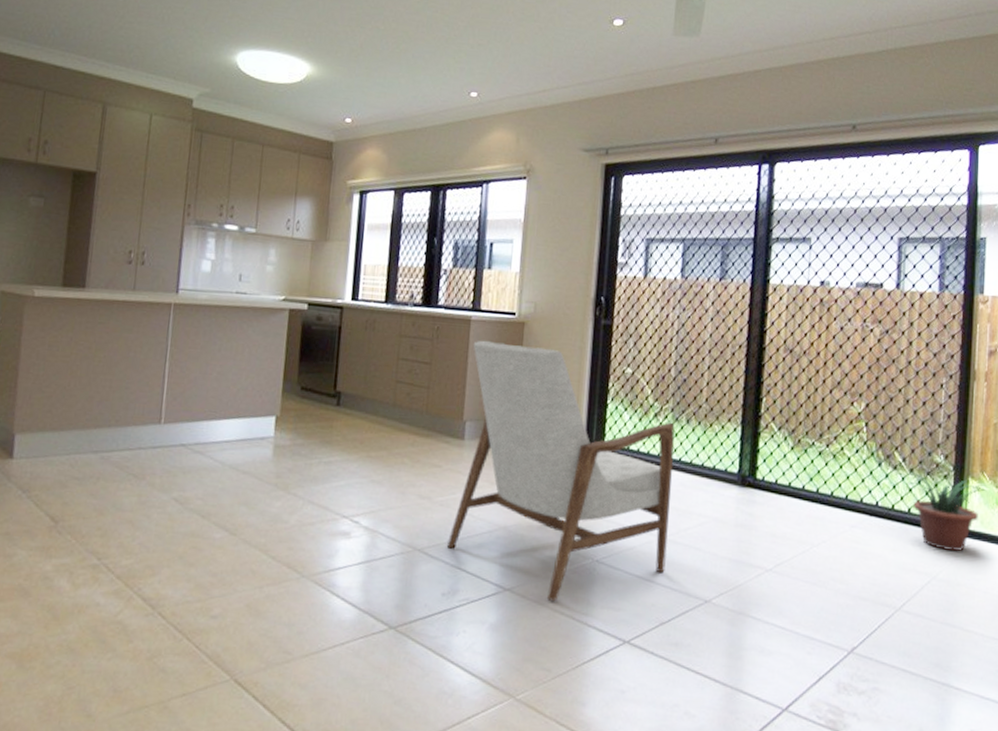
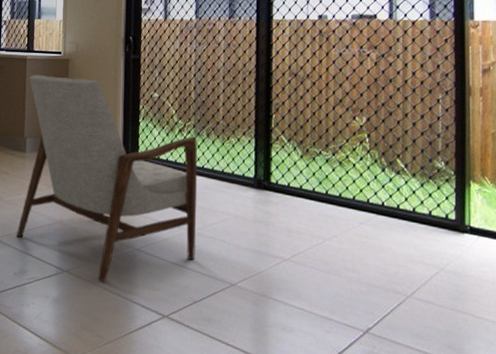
potted plant: present [906,473,986,551] -> none [410,177,488,246]

